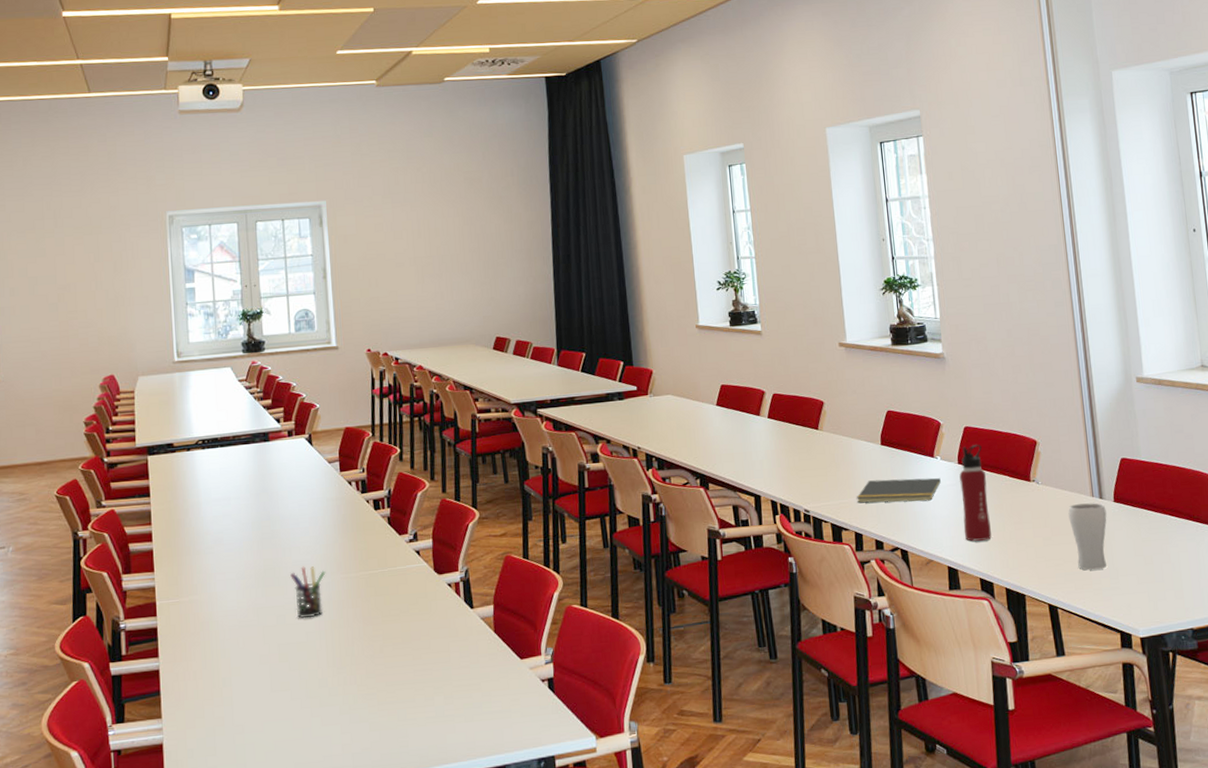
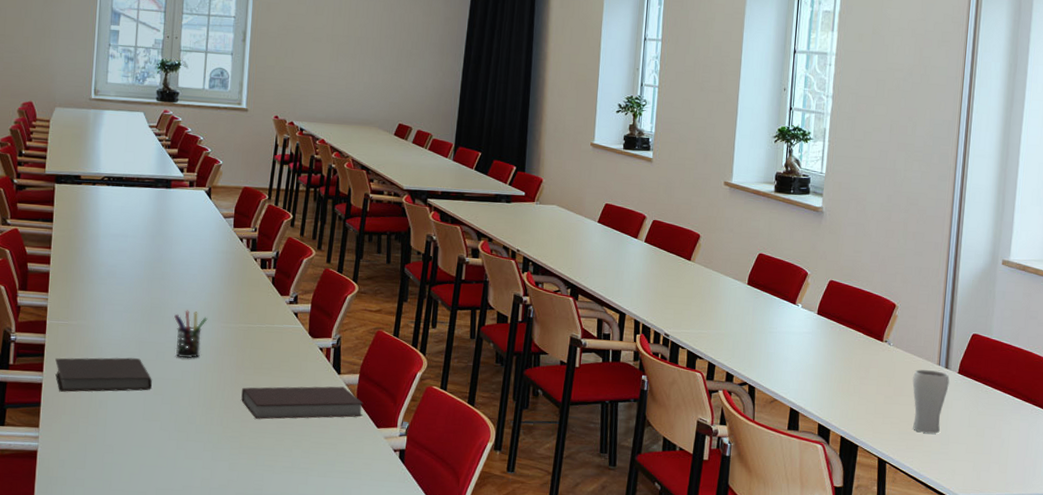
notebook: none [170,626,276,676] -> present [55,357,152,392]
notebook: none [372,621,503,671] -> present [241,386,364,419]
notepad: present [856,478,941,504] -> none [715,316,798,344]
water bottle: present [959,445,992,541] -> none [811,299,843,389]

